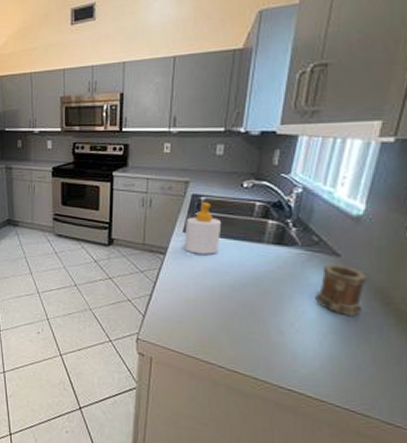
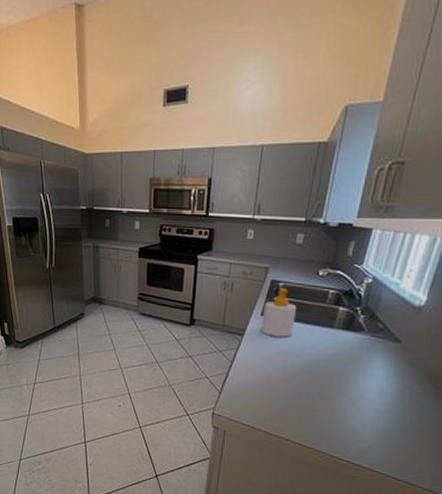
mug: present [315,263,367,317] -> none [376,349,423,397]

